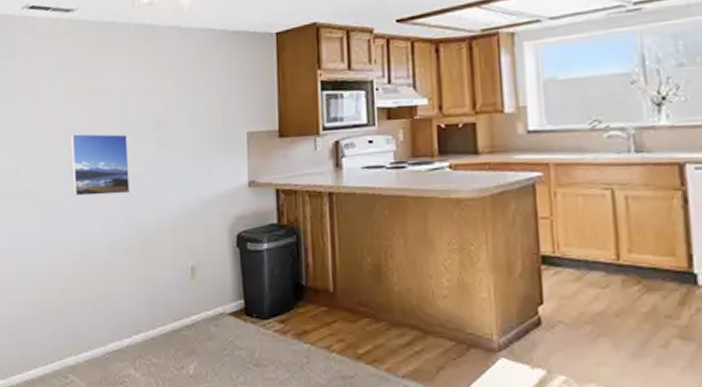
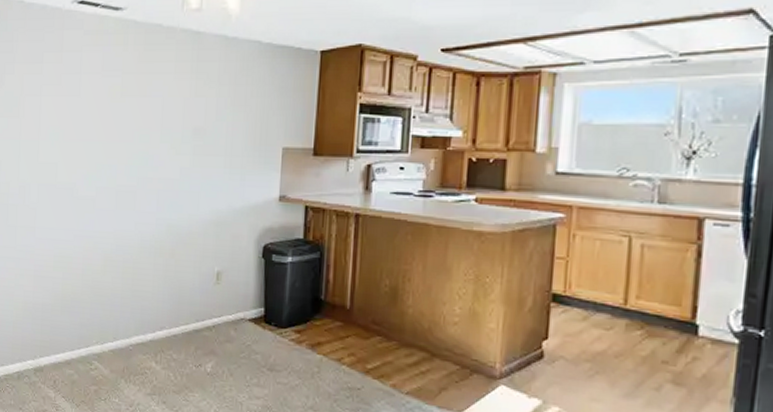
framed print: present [69,133,131,196] -> none [109,132,167,197]

